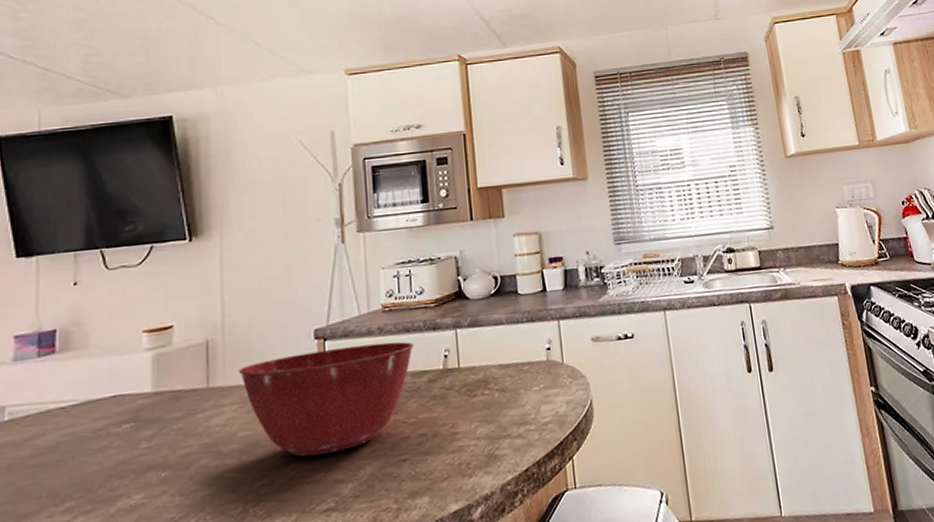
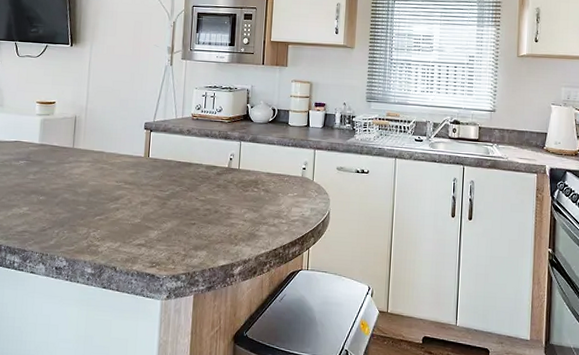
mixing bowl: present [237,341,414,457] -> none [93,137,210,208]

